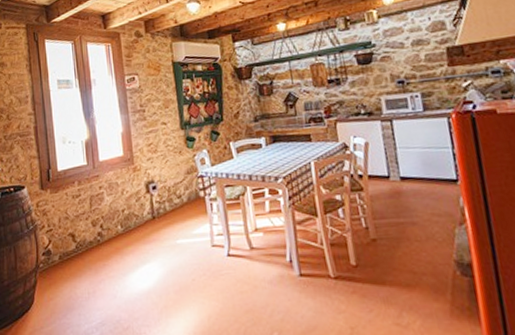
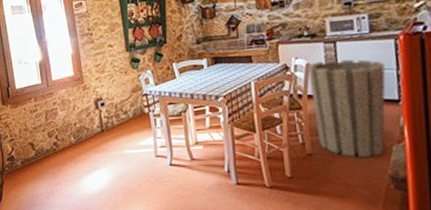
trash can: none [366,137,448,242] -> present [307,59,386,157]

